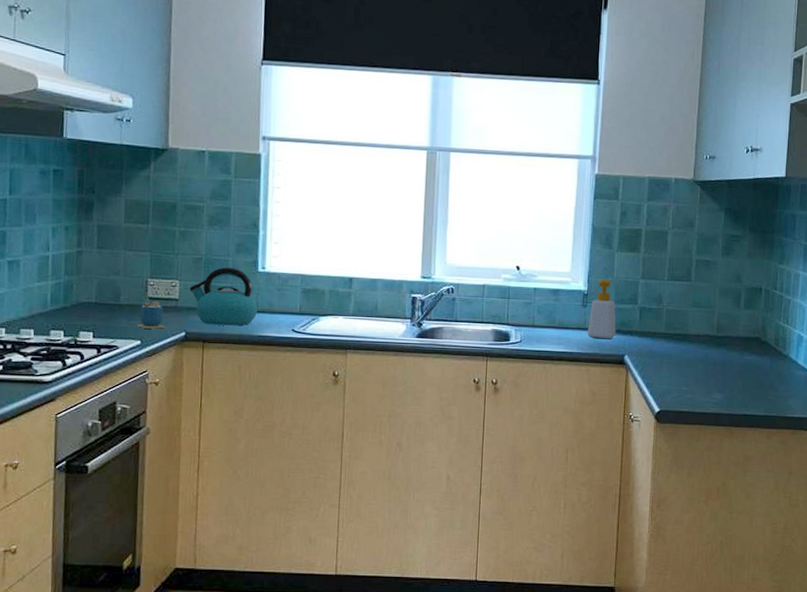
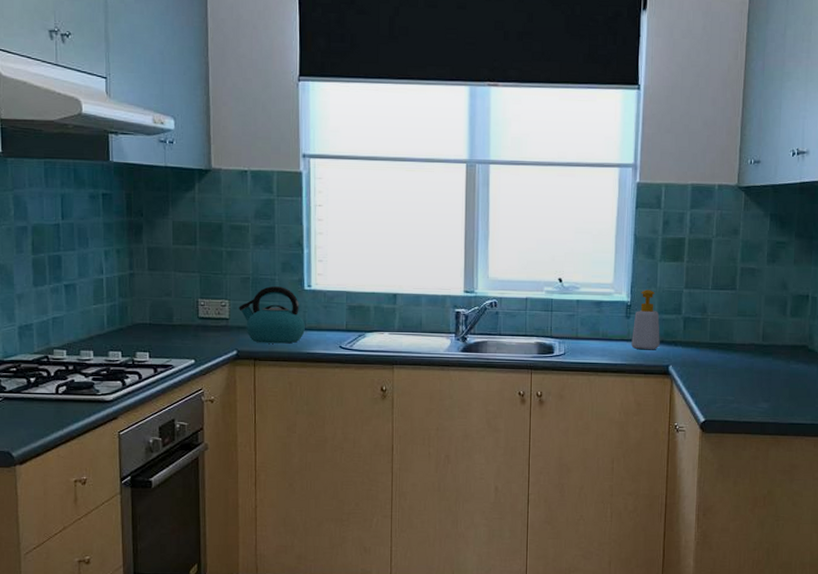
cup: present [138,292,165,329] -> none [191,312,217,348]

